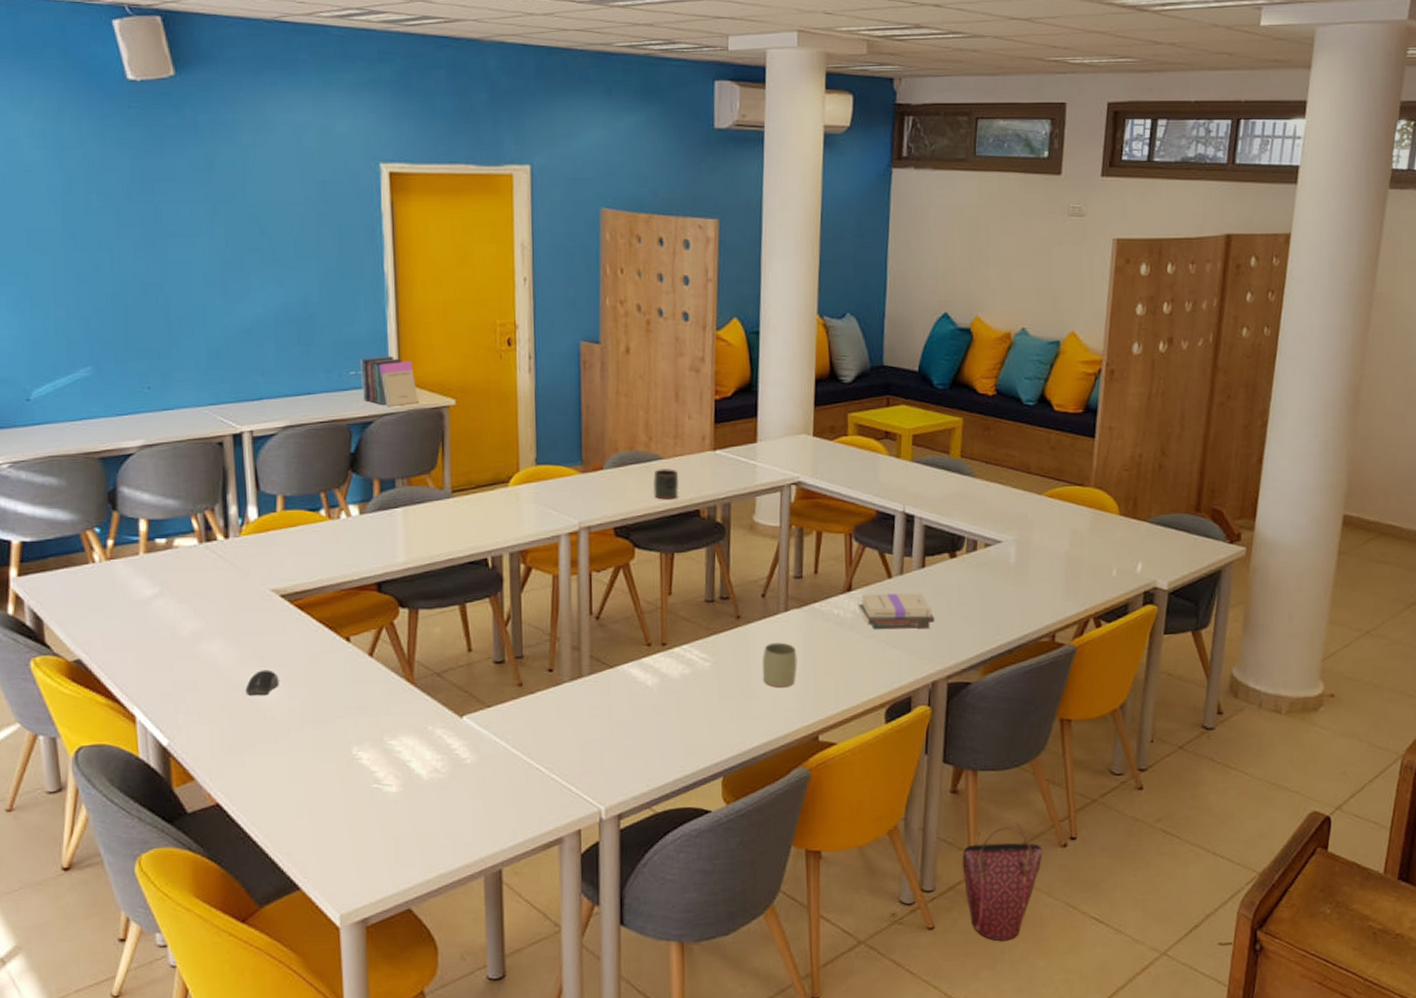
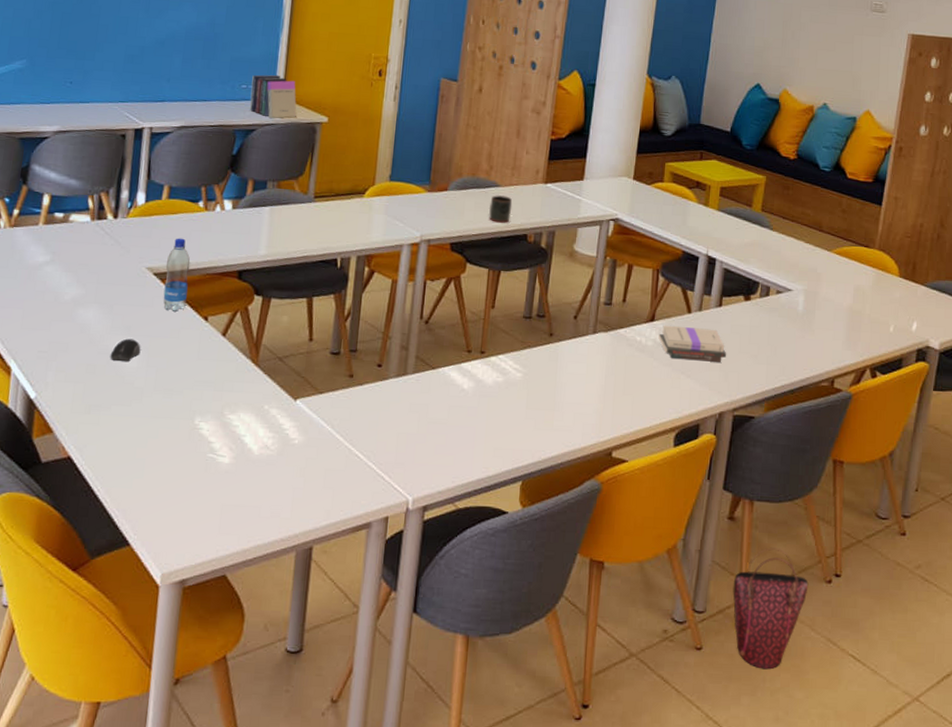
bottle: none [292,553,324,635] -> present [163,238,191,312]
mug: present [761,642,798,687] -> none [567,361,600,403]

